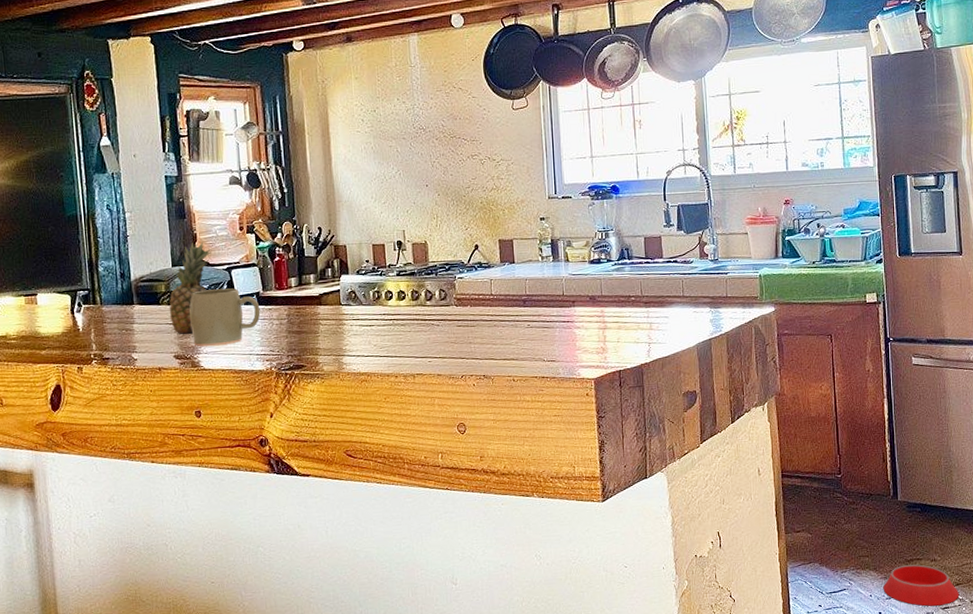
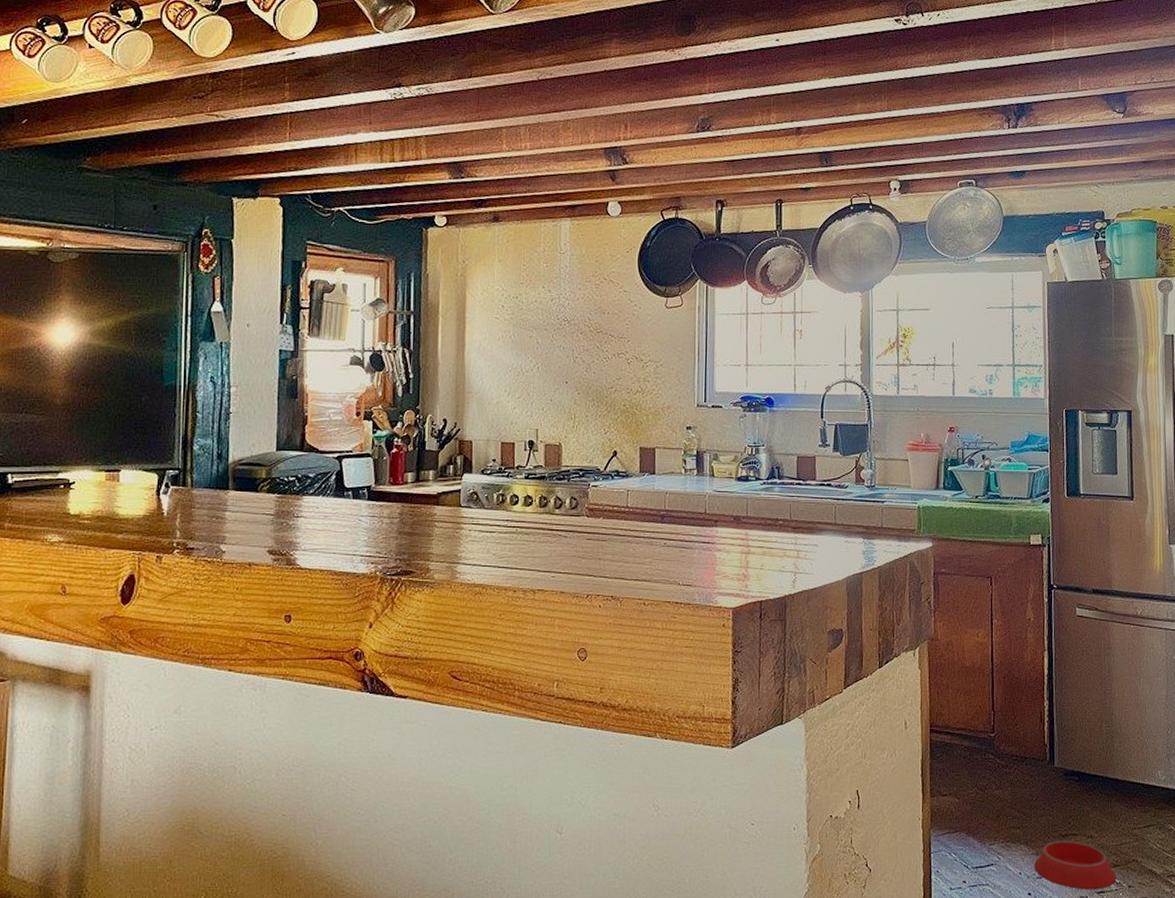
fruit: present [169,242,212,334] -> none [267,424,323,527]
mug: present [189,288,261,347] -> none [290,479,370,543]

